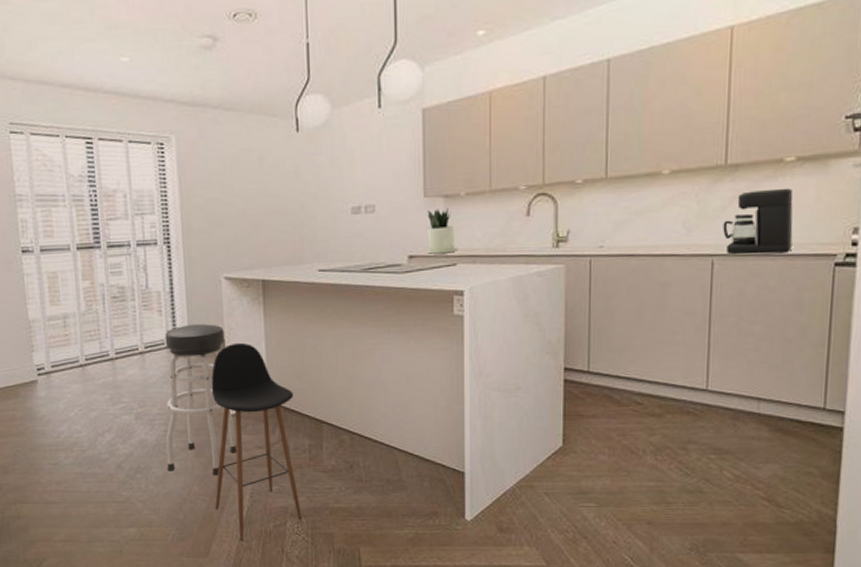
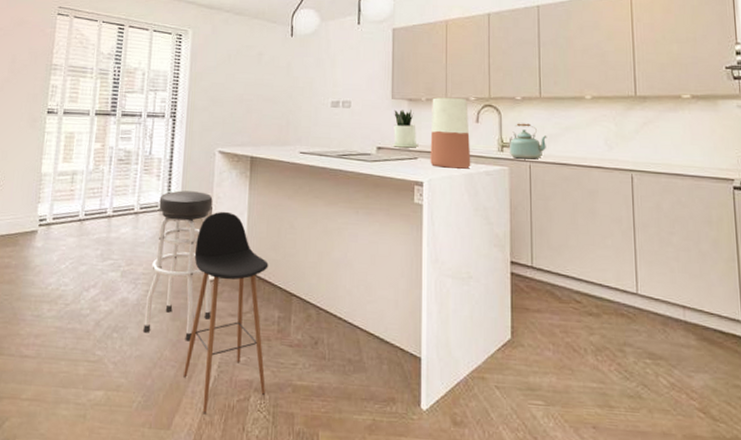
vase: none [471,189,520,273] -> present [430,97,471,169]
kettle: none [565,211,613,254] -> present [509,123,547,160]
coffee maker: present [723,188,794,255] -> none [638,119,696,175]

